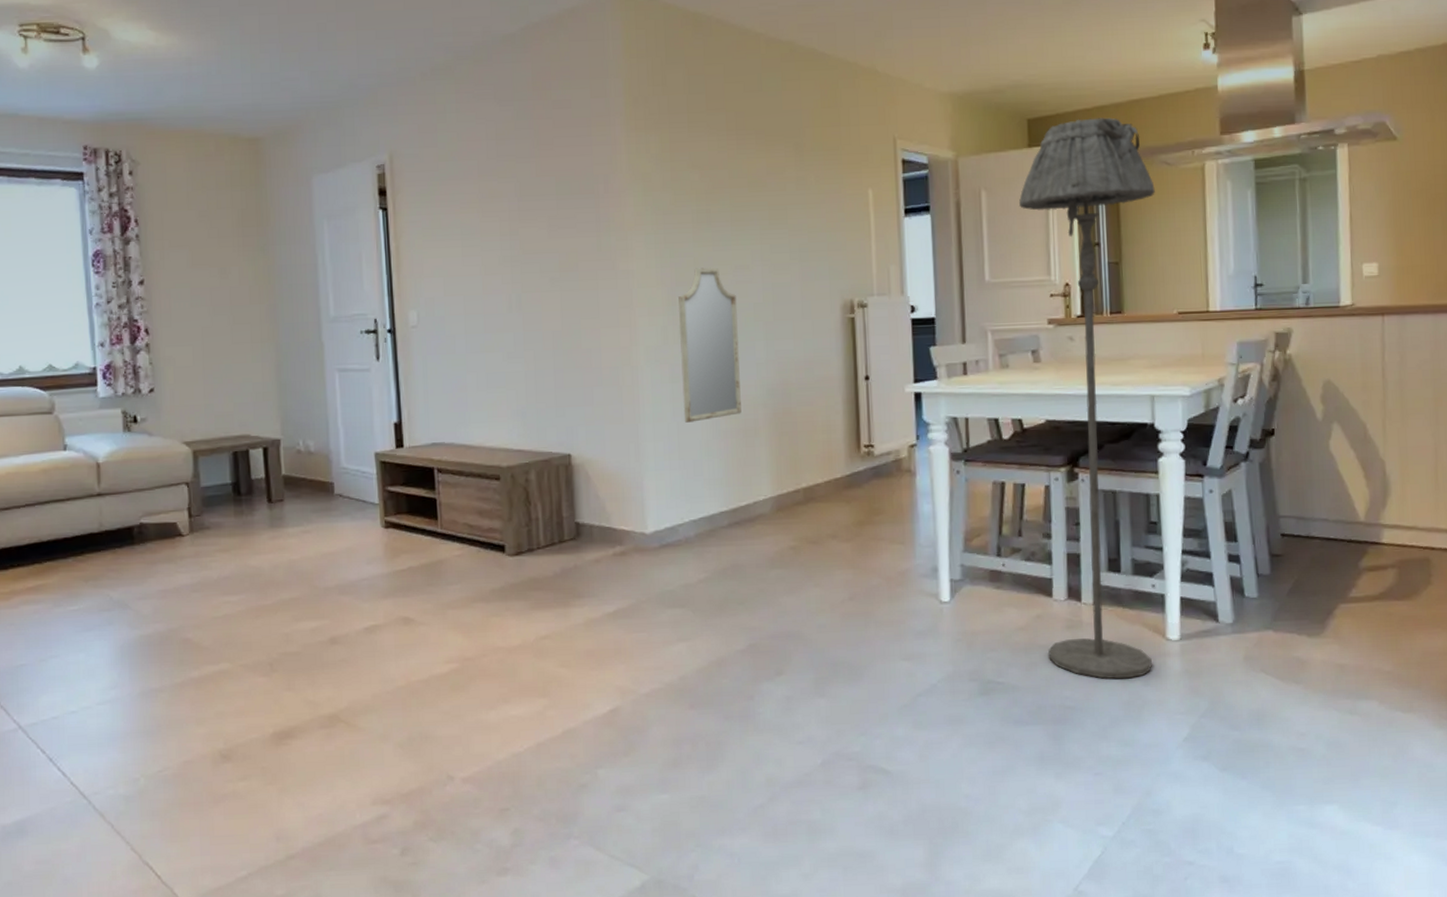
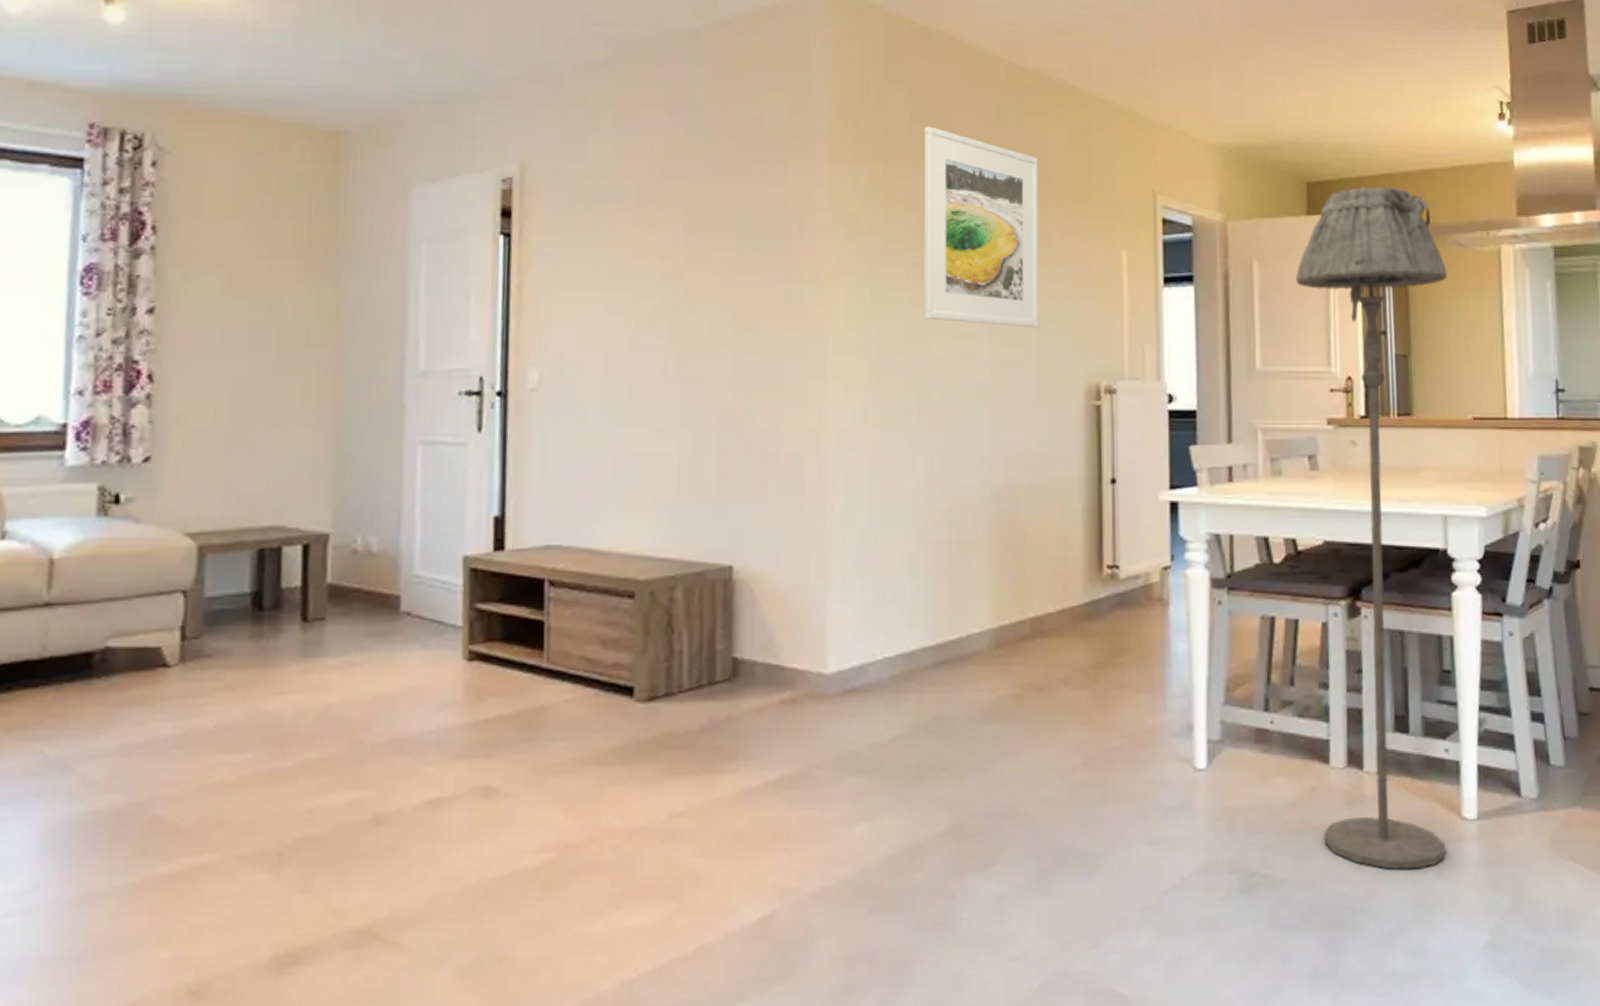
home mirror: present [678,267,741,423] -> none [883,334,957,529]
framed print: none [700,96,801,258] -> present [923,126,1039,328]

